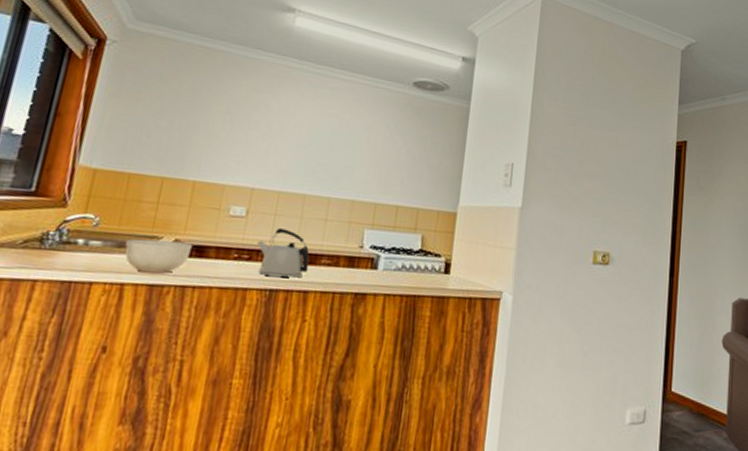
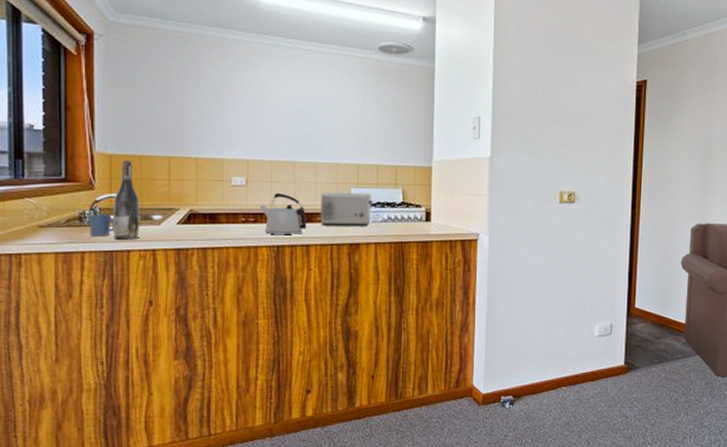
mug: none [48,236,82,265] -> present [88,214,113,238]
wine bottle: none [76,177,119,271] -> present [112,160,140,241]
bowl: present [124,238,193,275] -> none [150,210,206,241]
toaster: none [324,231,388,276] -> present [321,192,373,227]

